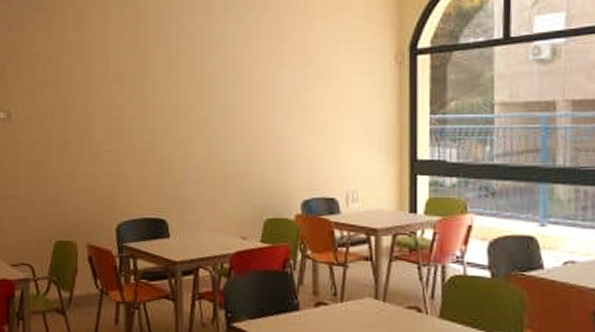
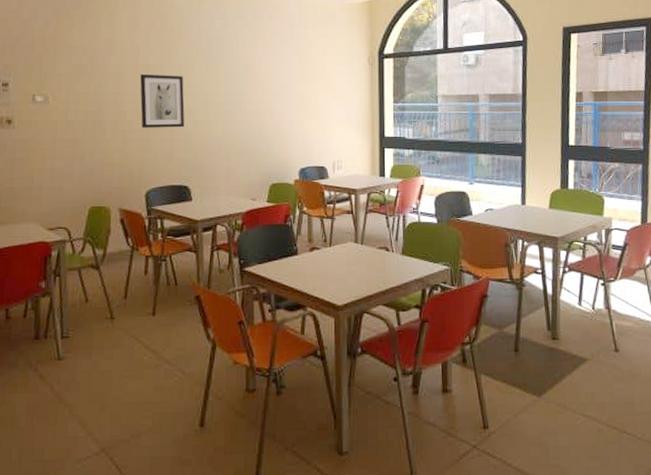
wall art: none [110,83,162,149] -> present [140,74,185,128]

